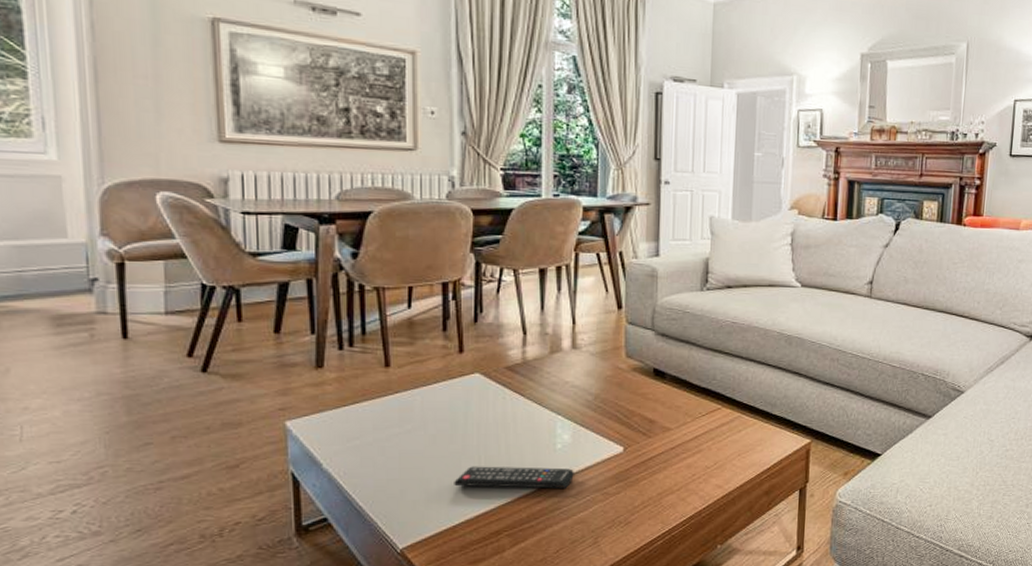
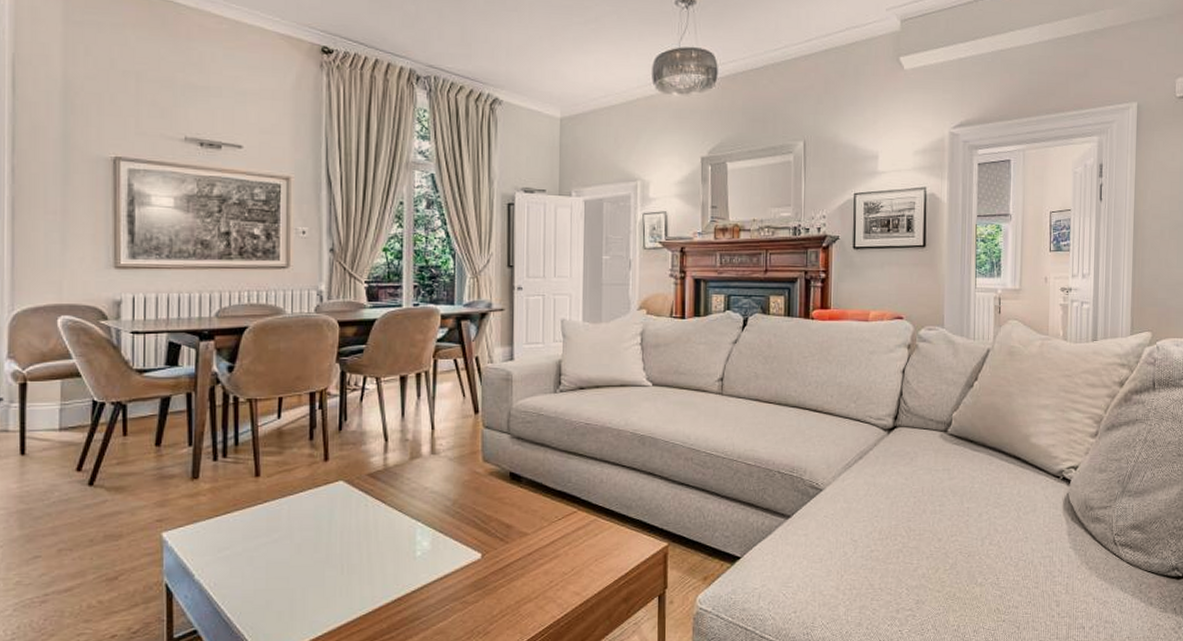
remote control: present [454,466,574,489] -> none [317,575,433,598]

